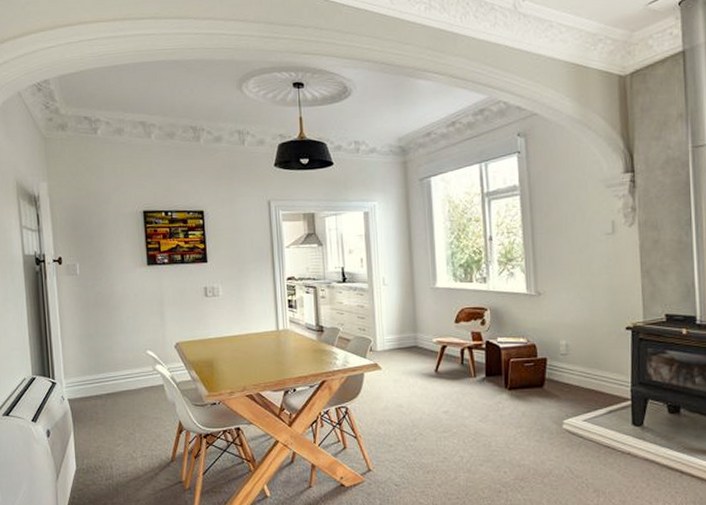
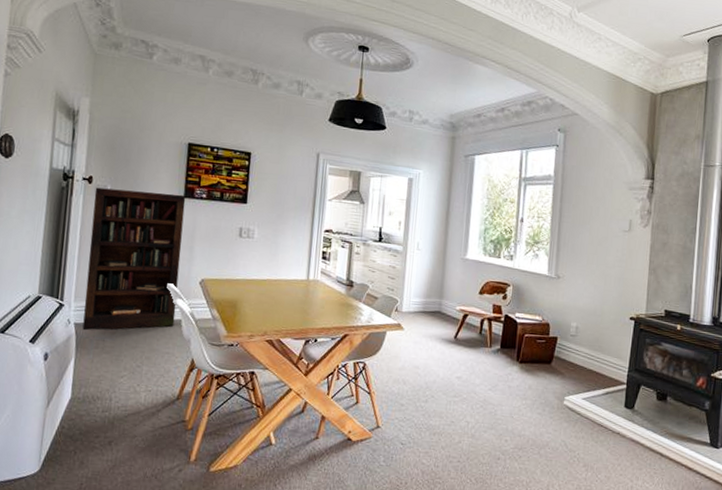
bookcase: none [66,262,158,405] -> present [82,187,186,331]

